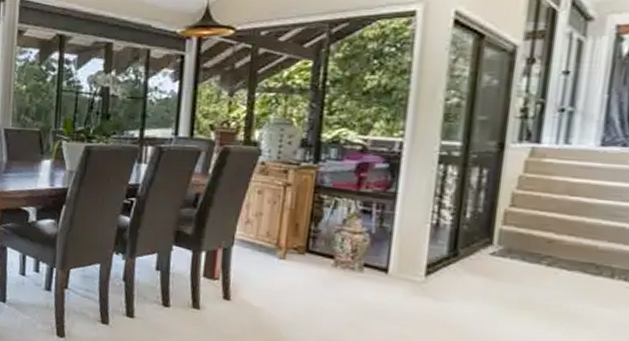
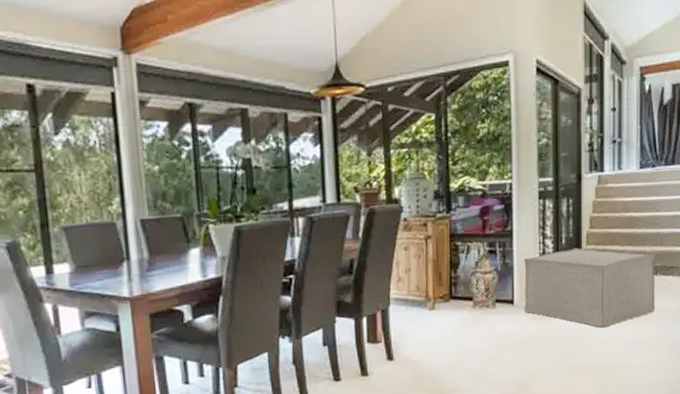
ottoman: none [401,225,614,326] -> present [524,247,655,328]

